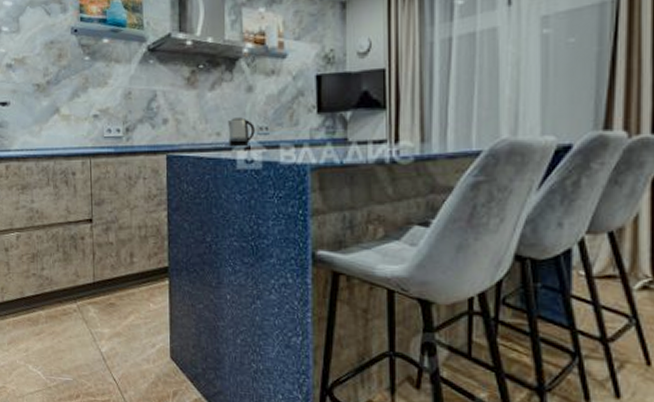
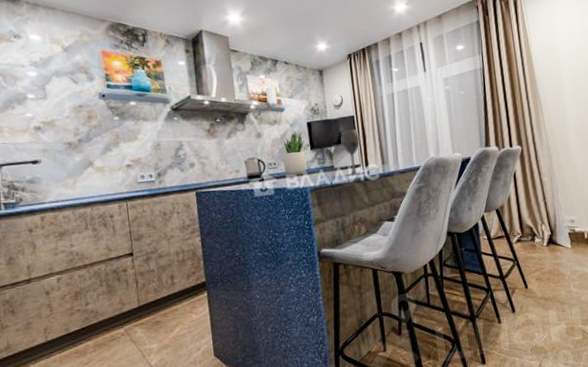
planter: none [278,86,311,146] -> present [282,131,307,176]
wine glass: none [362,88,391,154] -> present [341,129,363,176]

